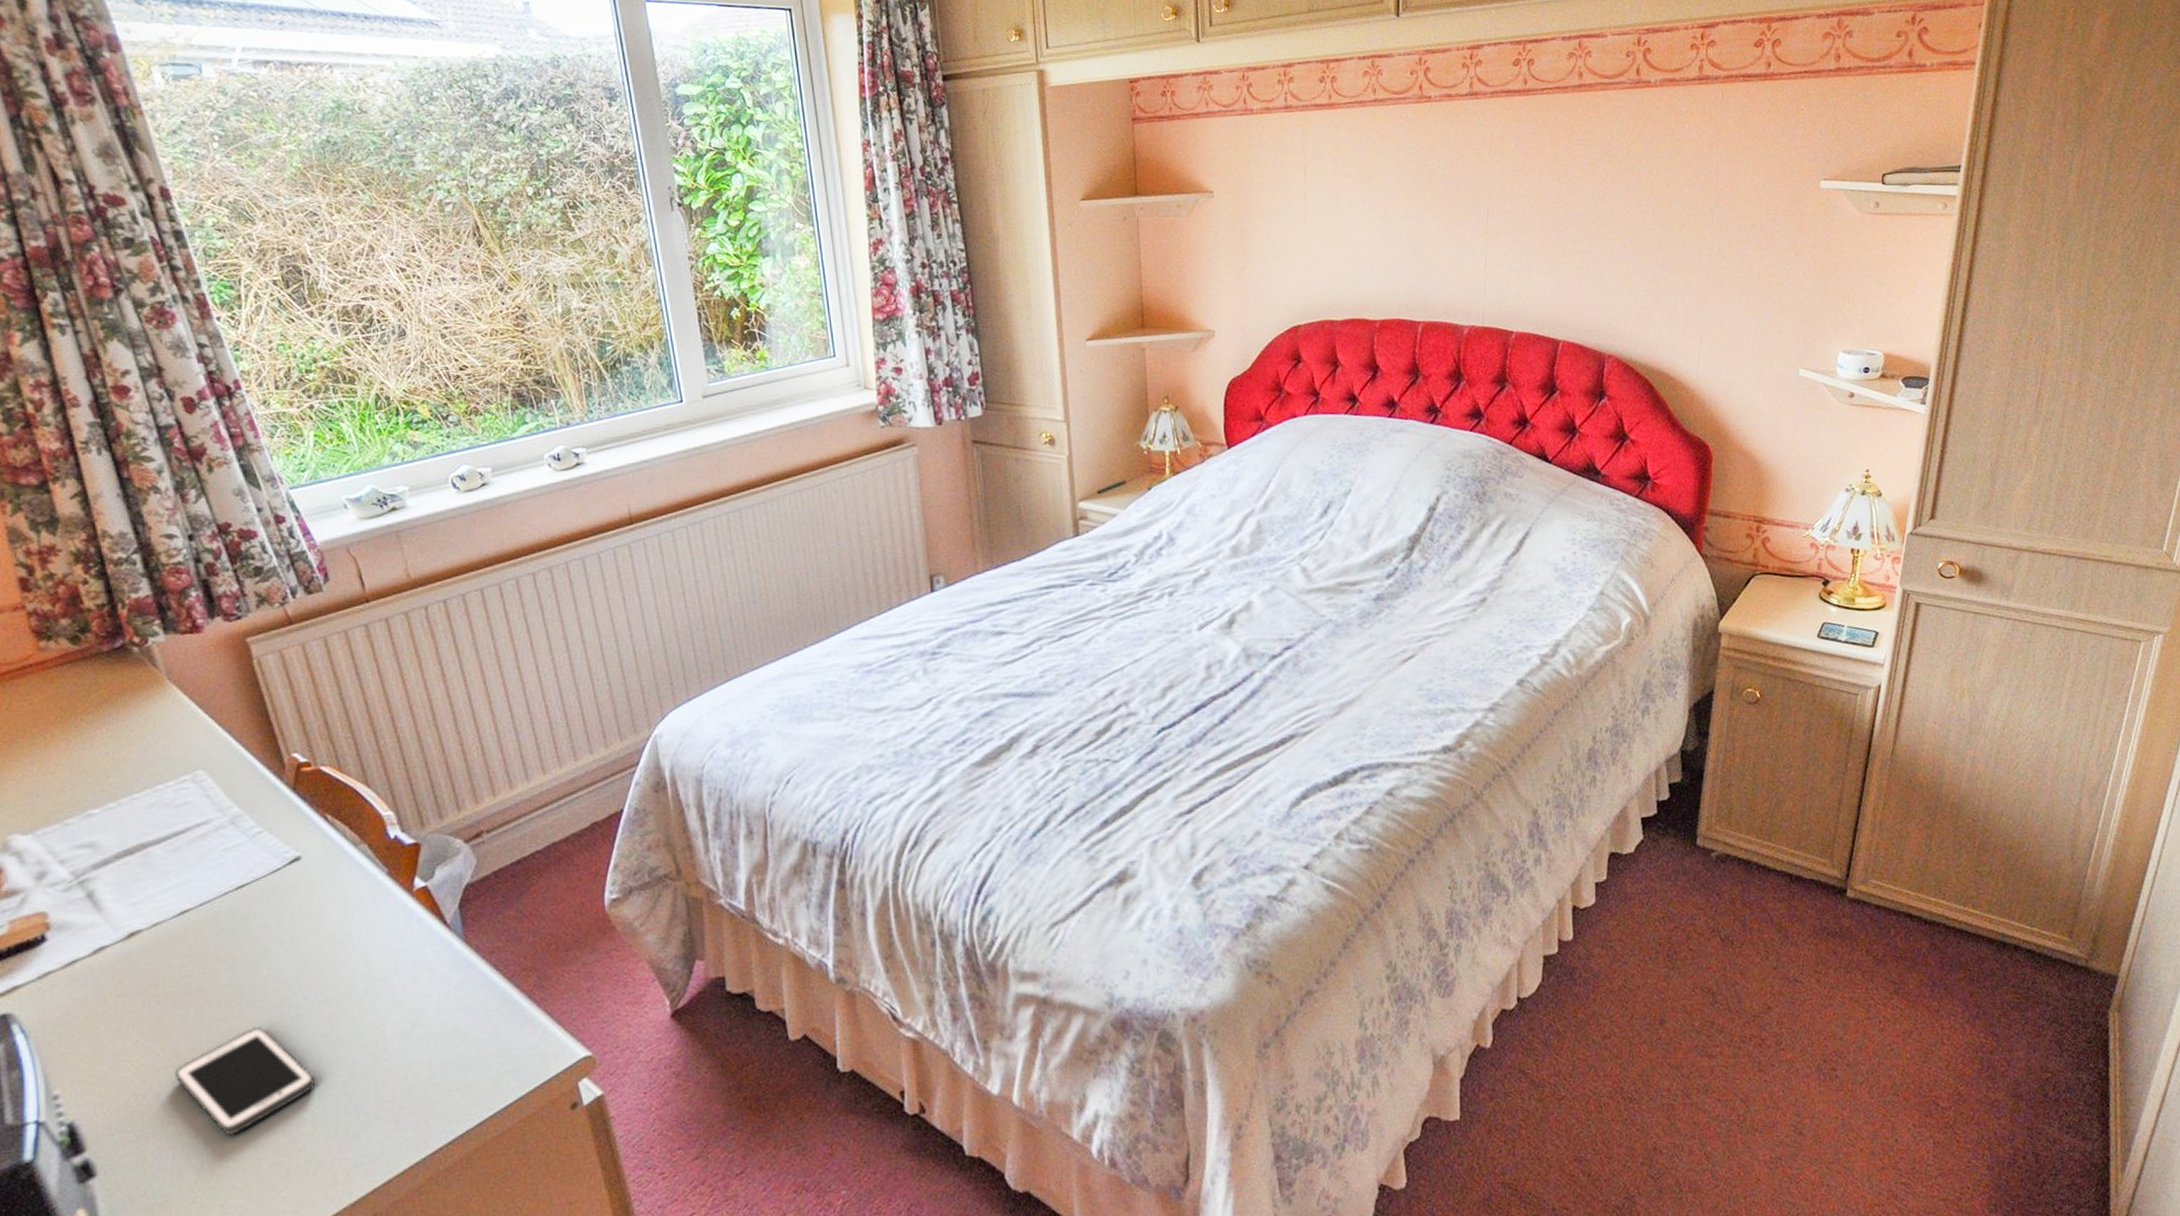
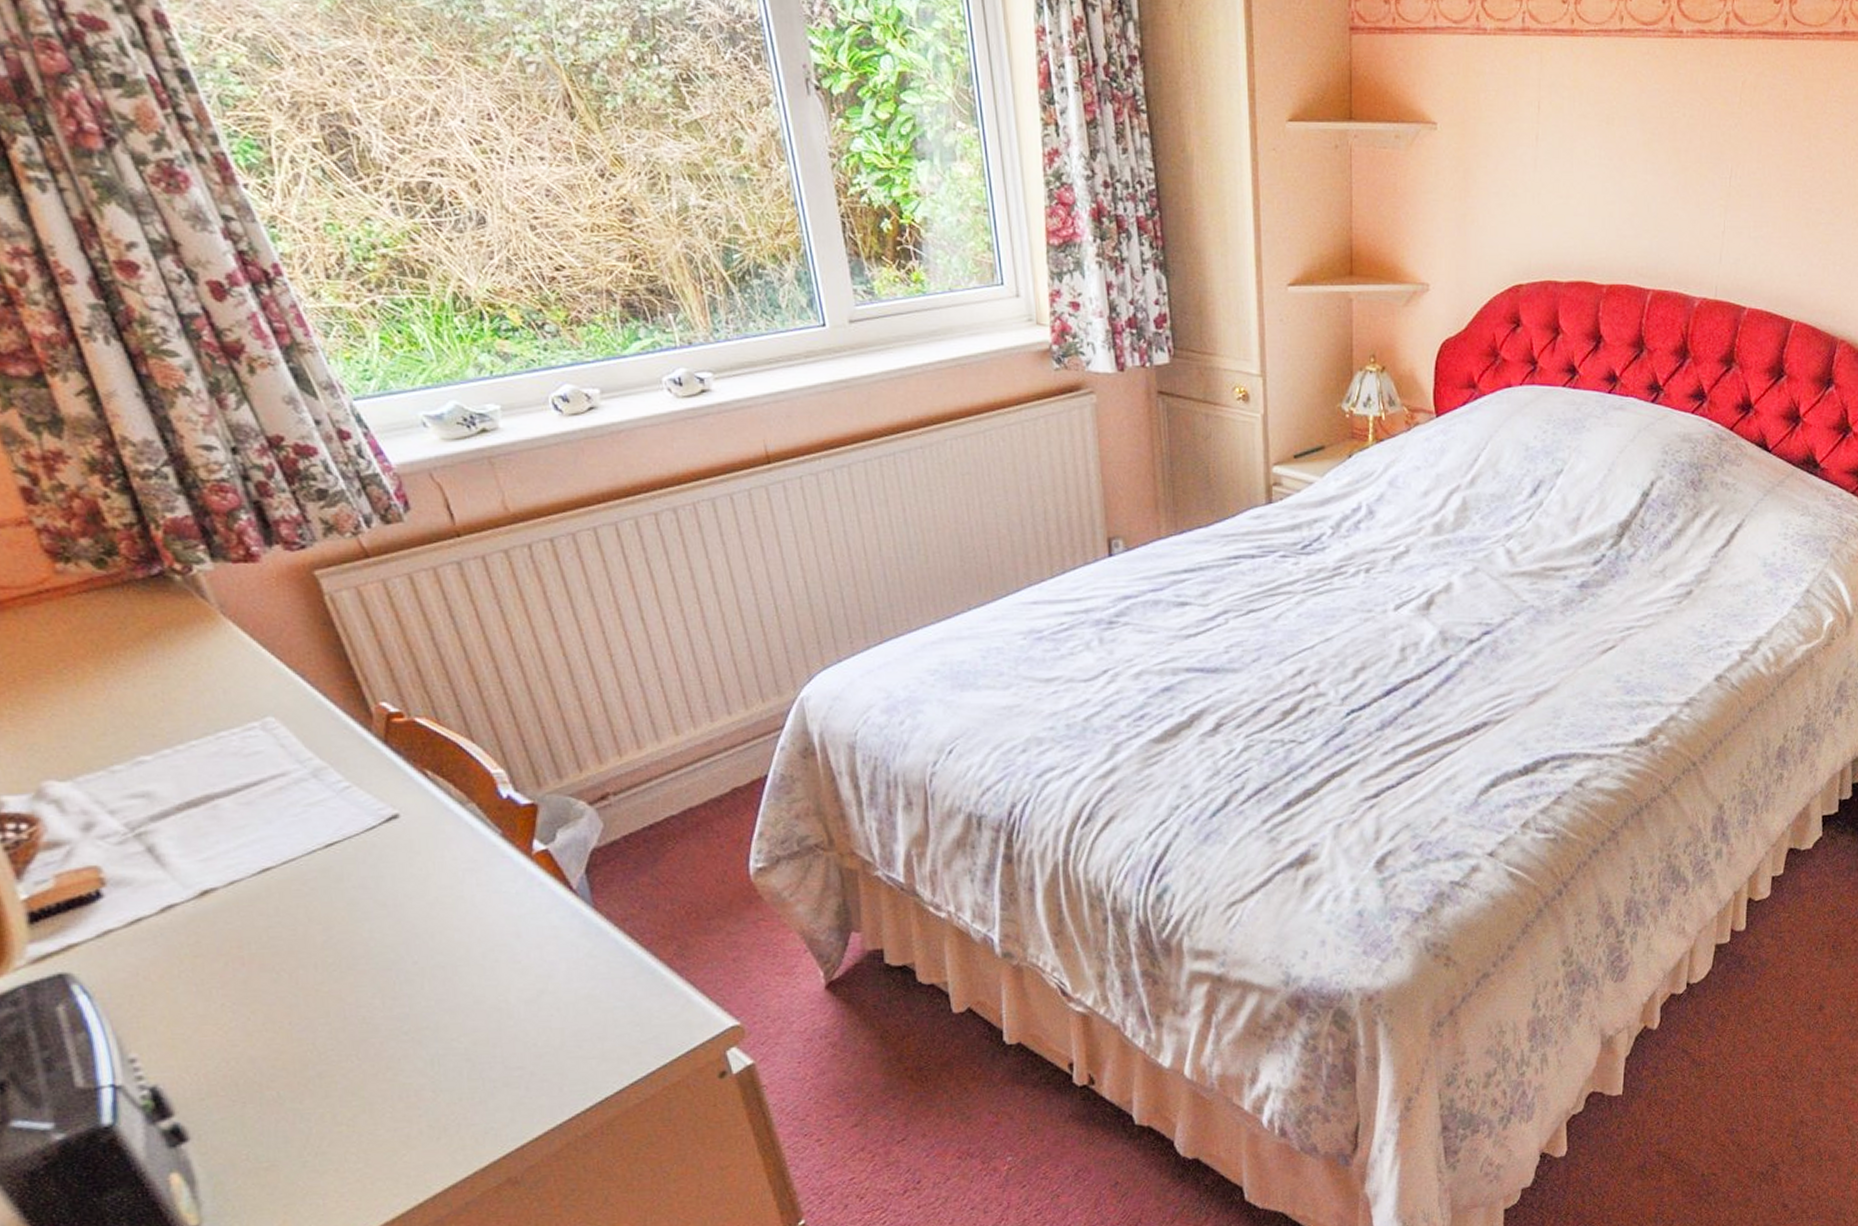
cell phone: present [174,1027,316,1135] -> none [269,992,434,1100]

